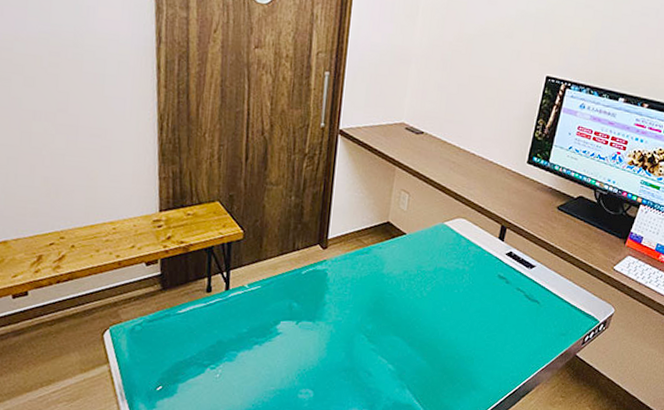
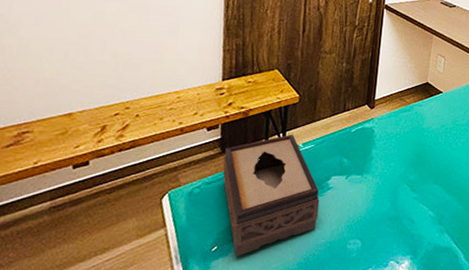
tissue box: none [164,273,268,399] -> present [223,134,320,257]

